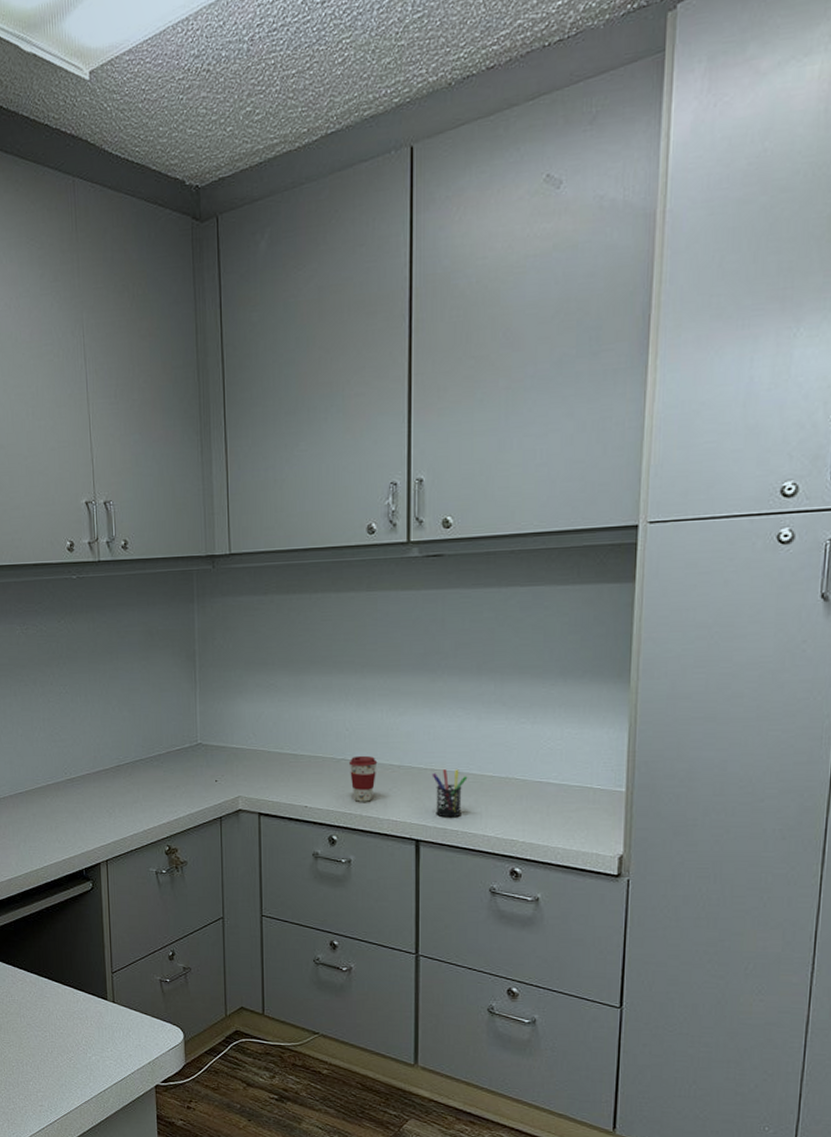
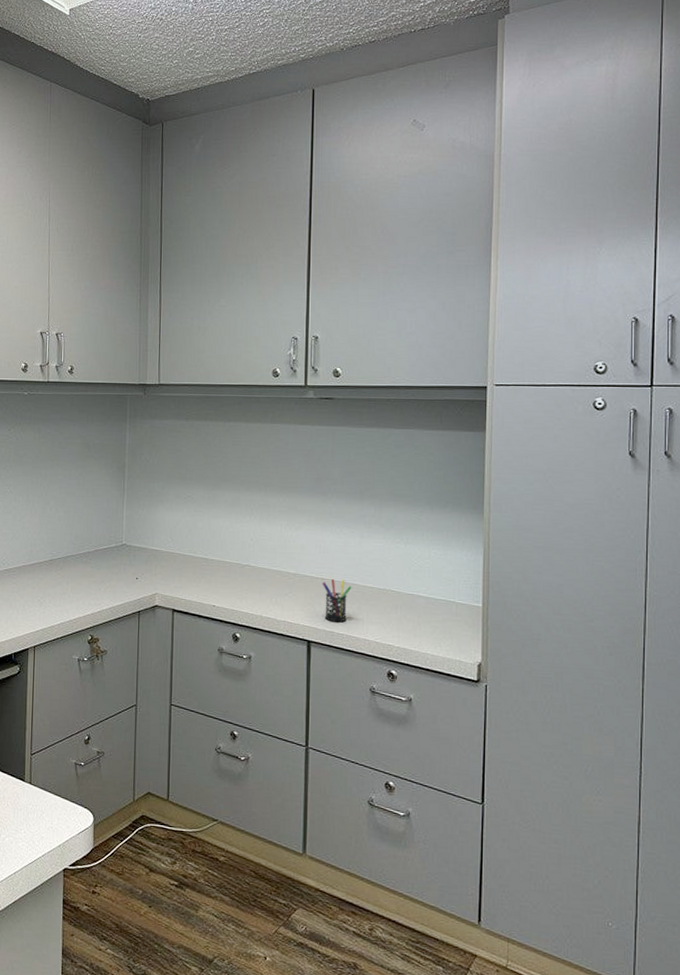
coffee cup: present [348,755,378,802] -> none [252,563,277,604]

